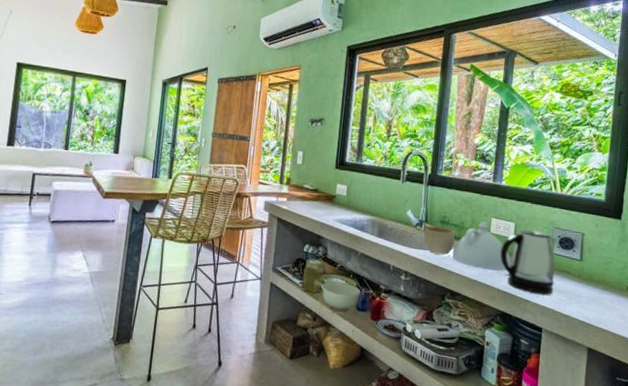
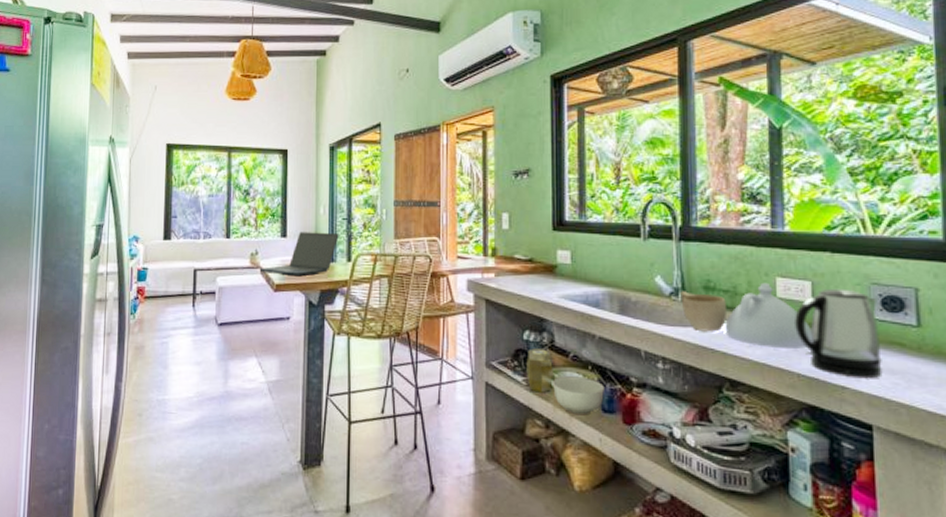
laptop: none [93,150,164,188] -> present [260,232,339,277]

